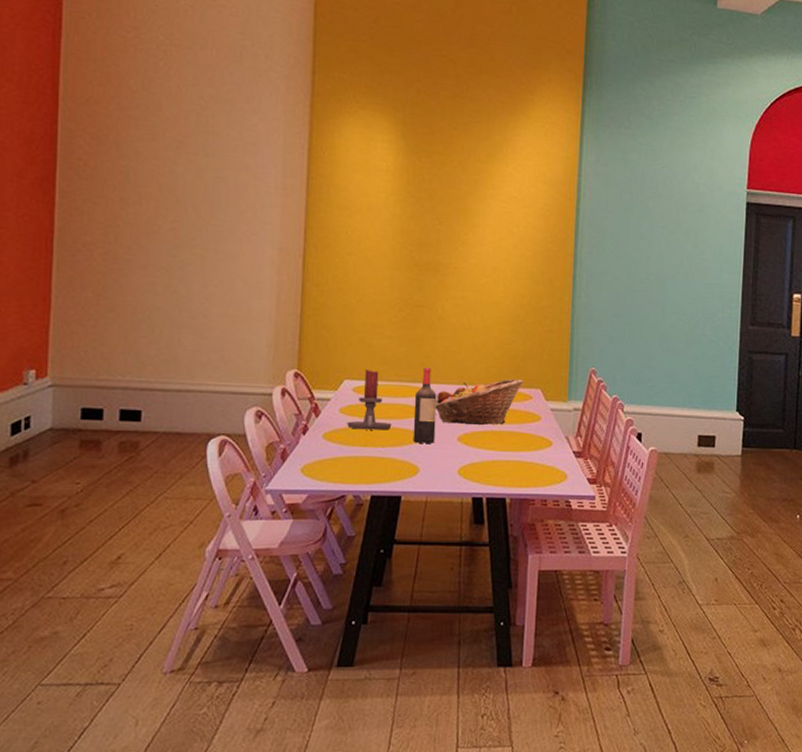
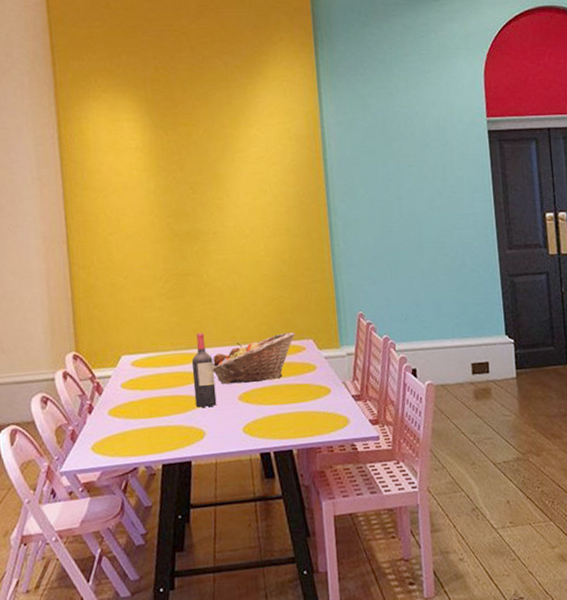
candle holder: present [347,370,392,430] -> none [130,343,173,402]

